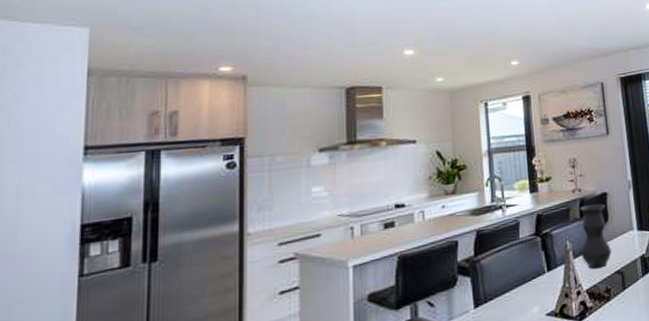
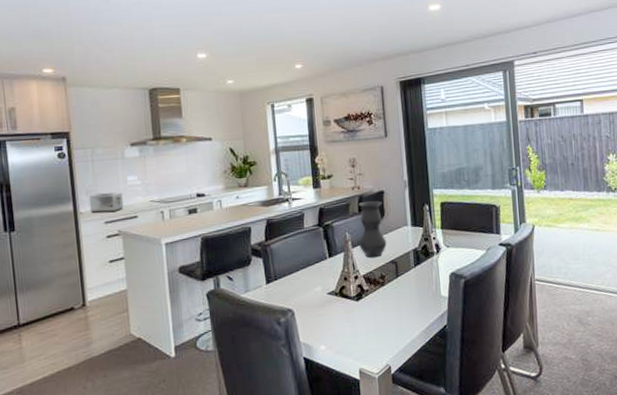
toaster: none [260,206,304,233] -> present [88,192,124,213]

